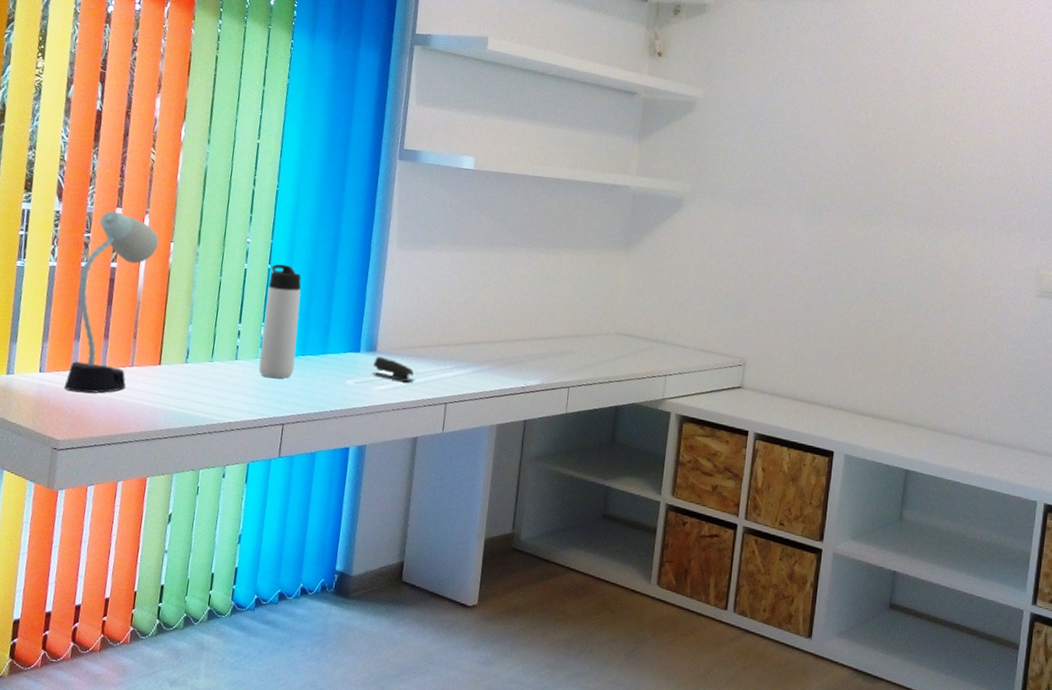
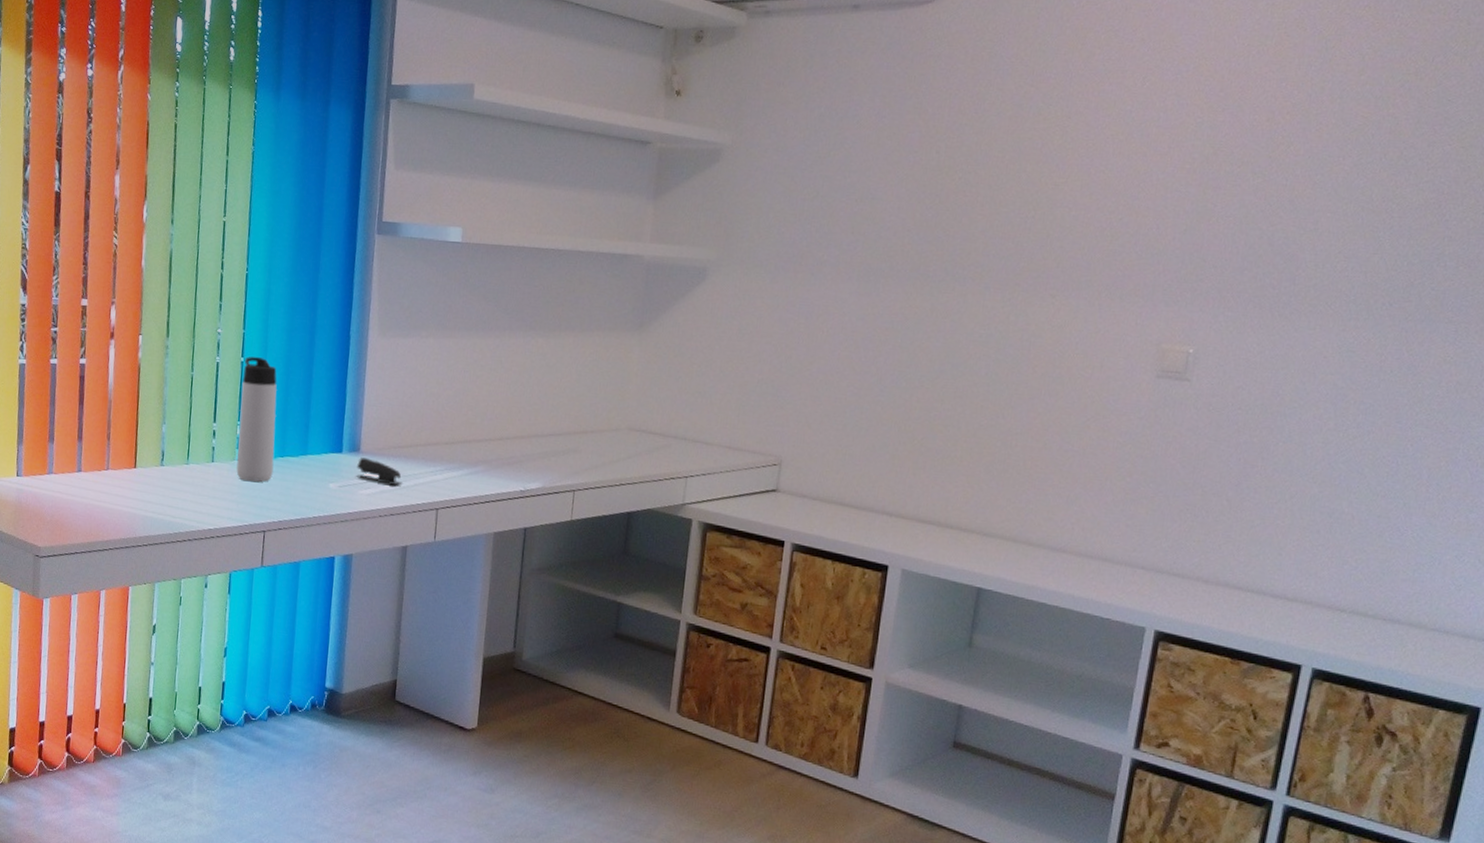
desk lamp: present [64,211,159,393] -> none [41,302,127,498]

